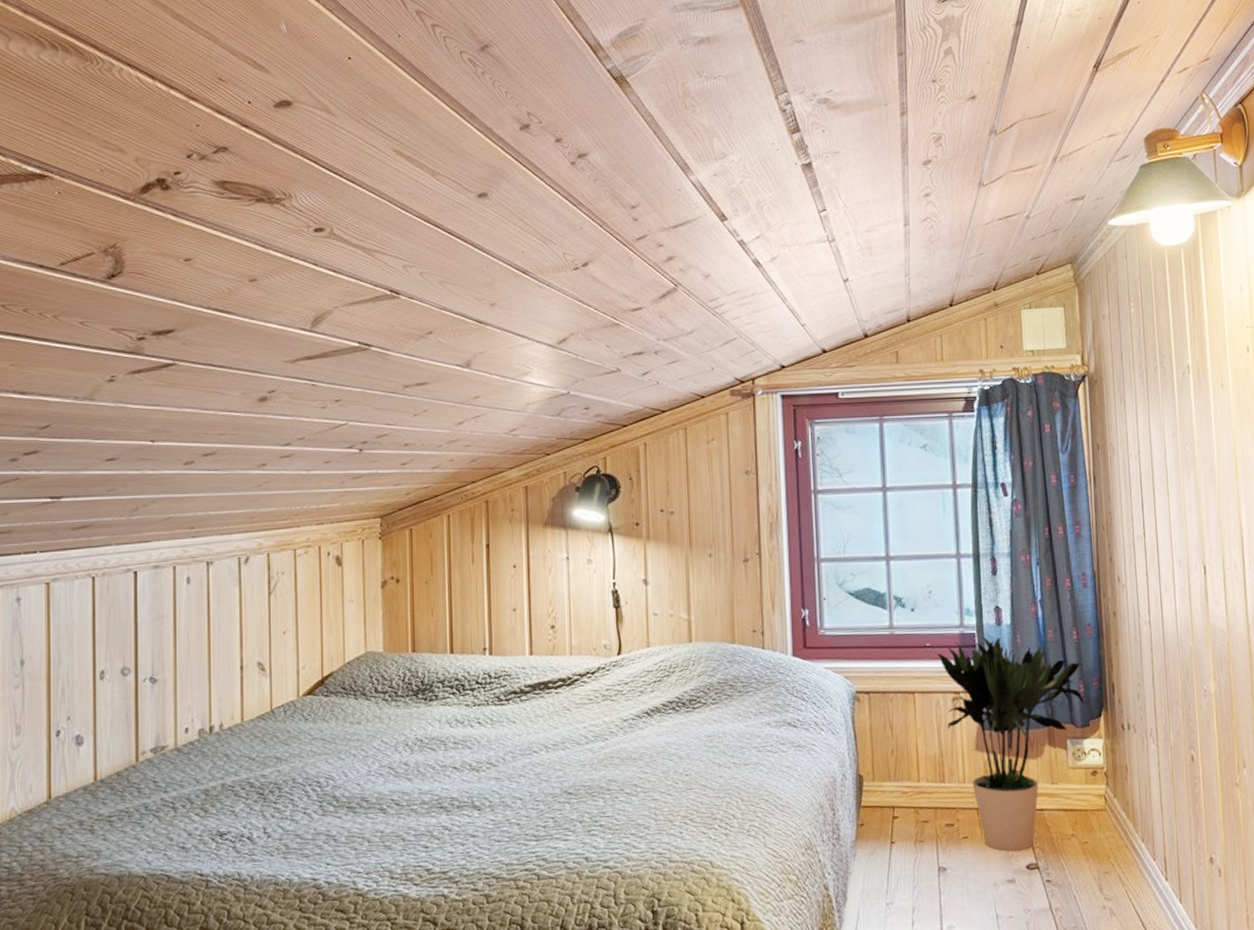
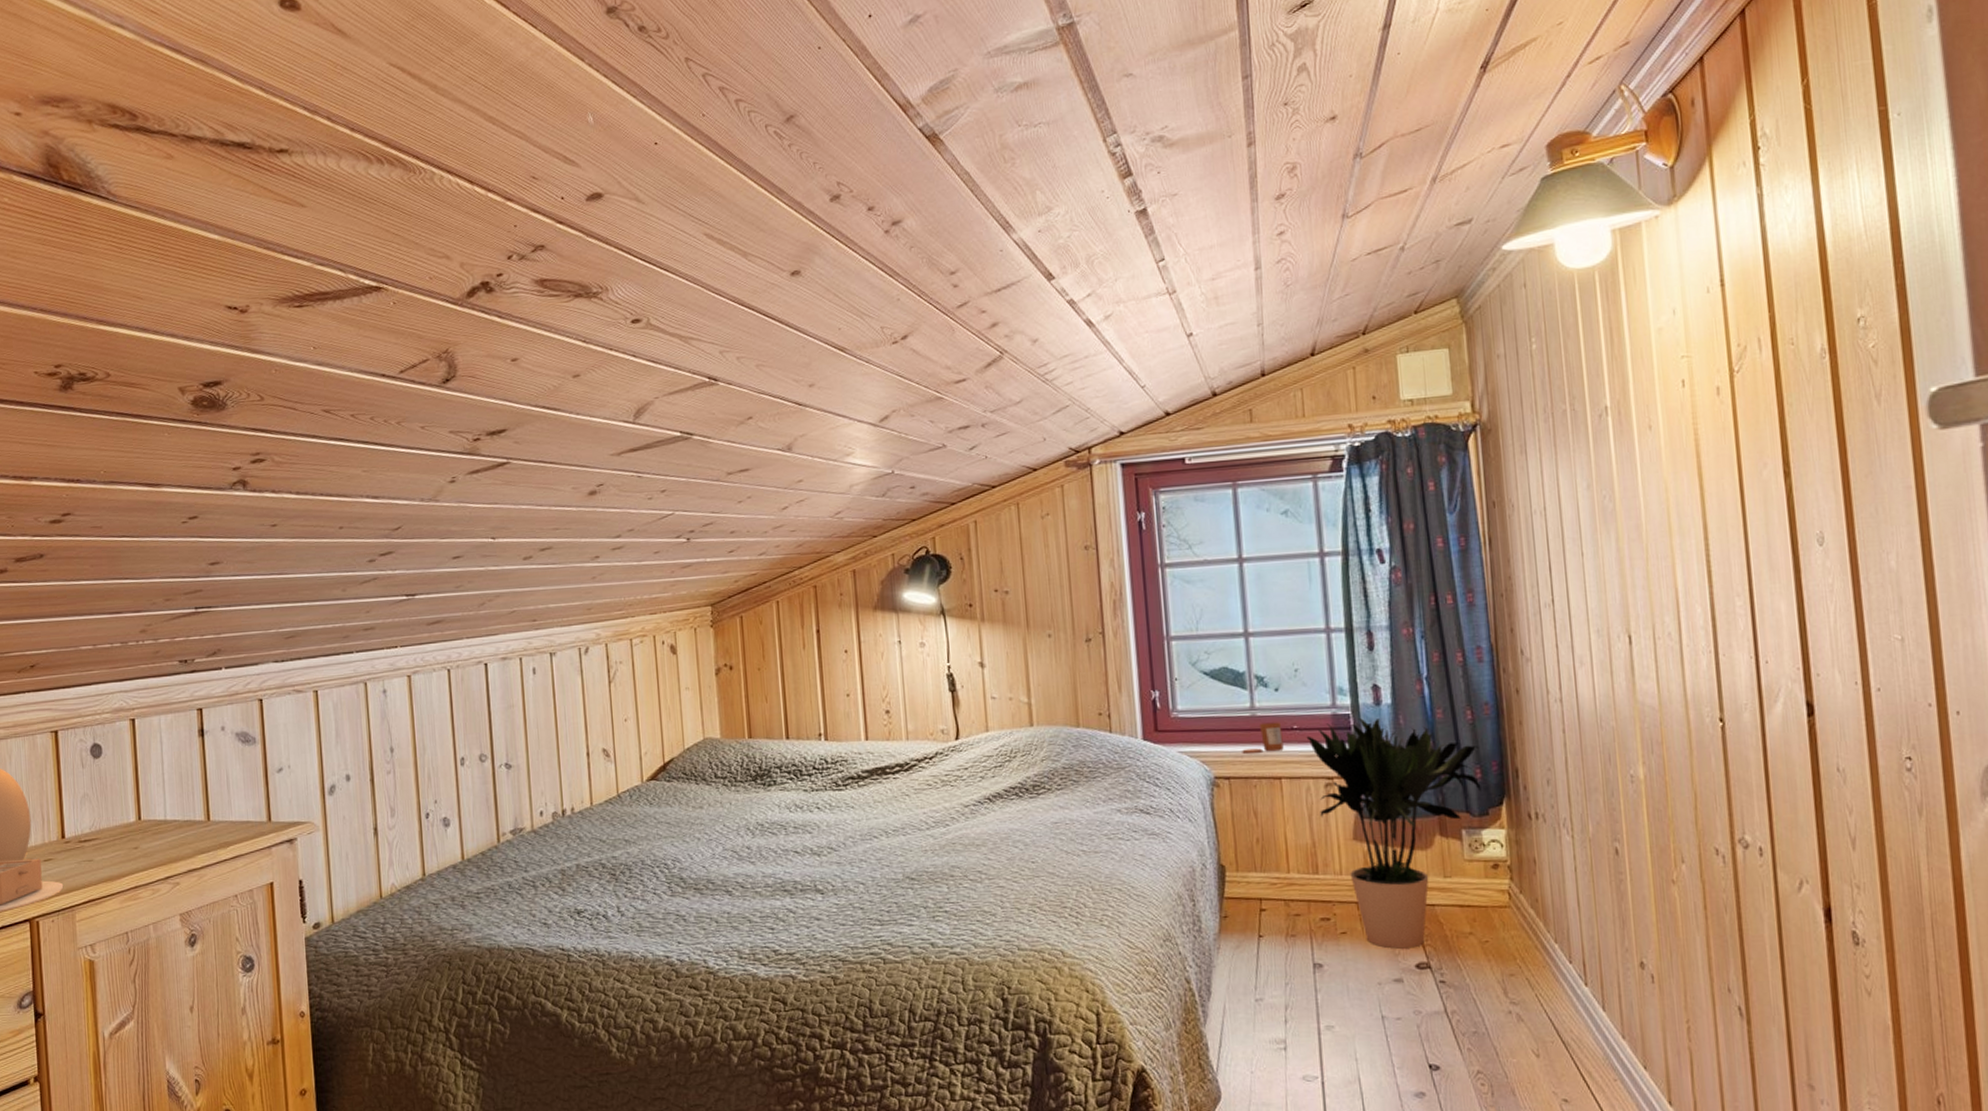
candle: none [881,640,918,671] -> present [1242,722,1284,755]

